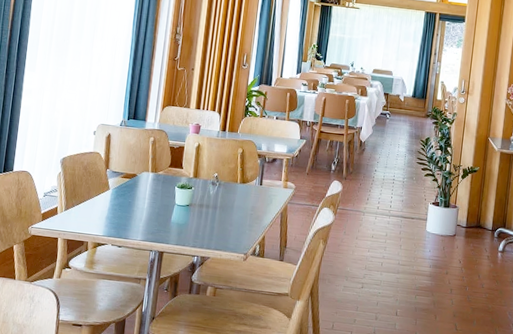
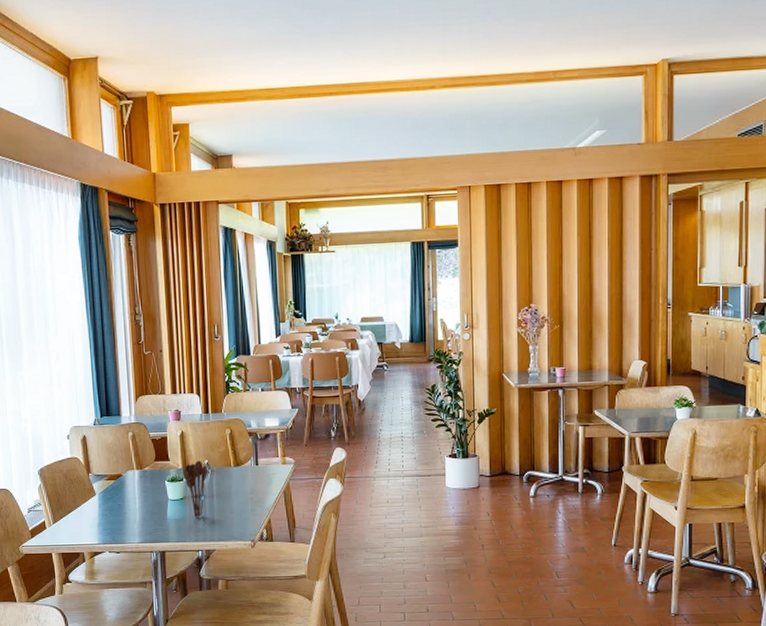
utensil holder: none [192,172,216,225] -> present [182,460,208,517]

